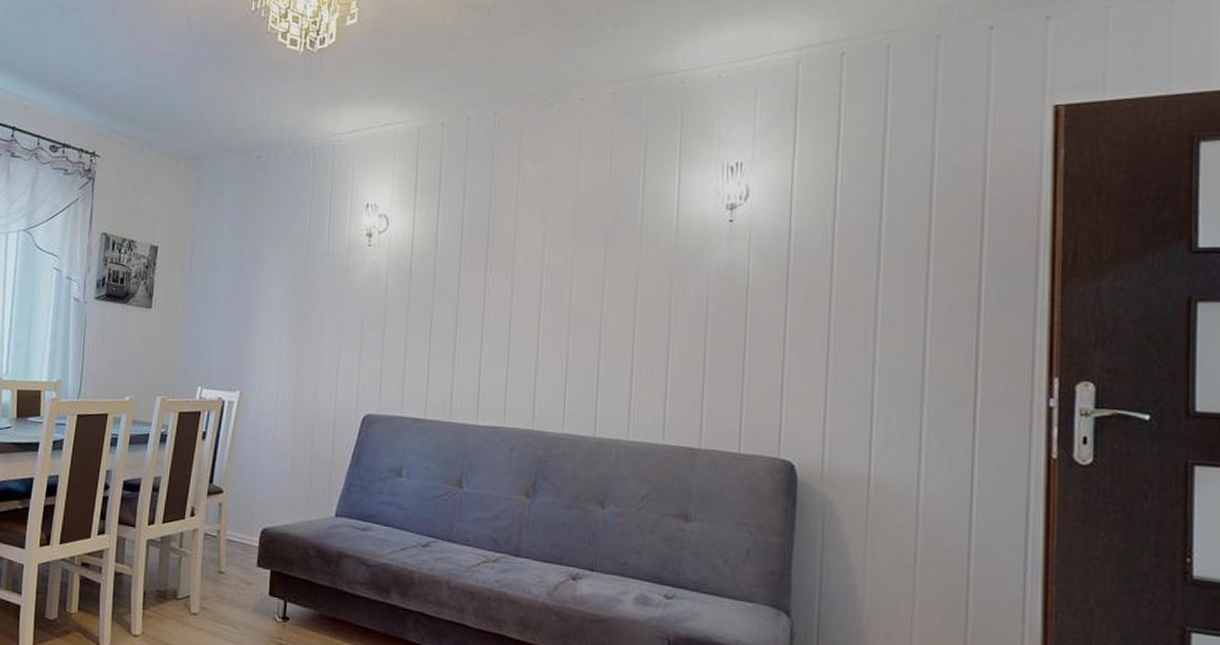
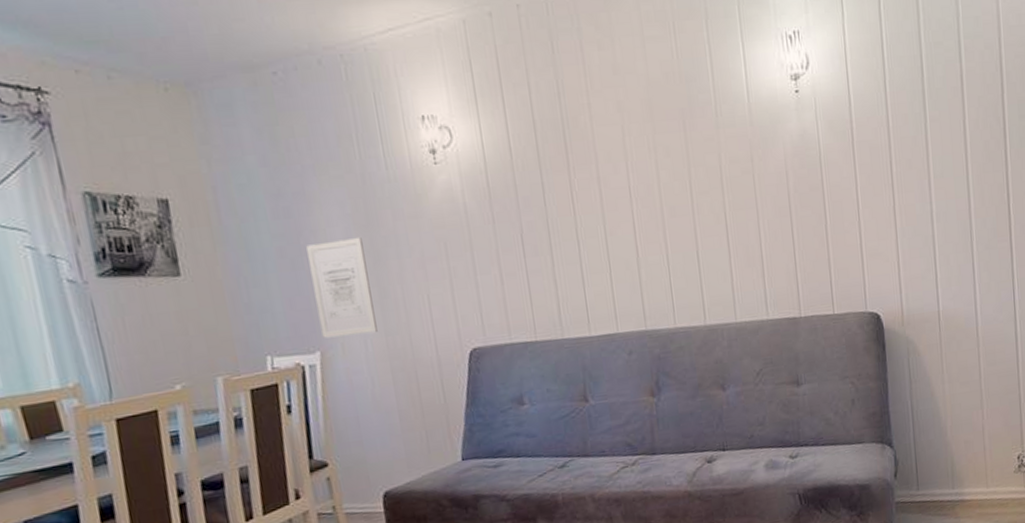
wall art: none [245,299,295,383] -> present [306,238,378,339]

